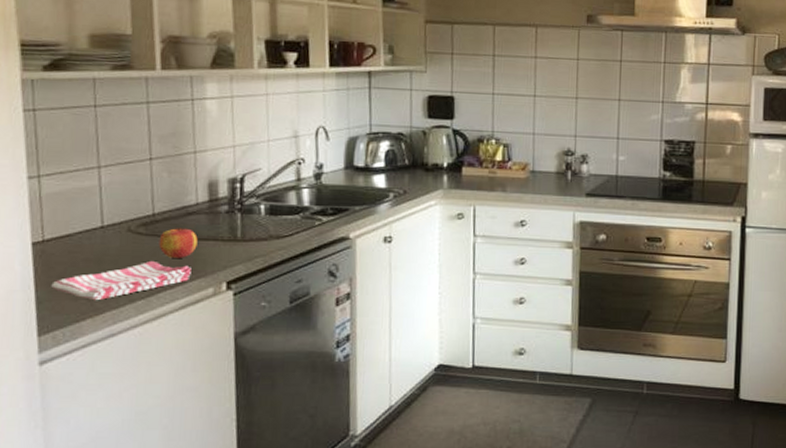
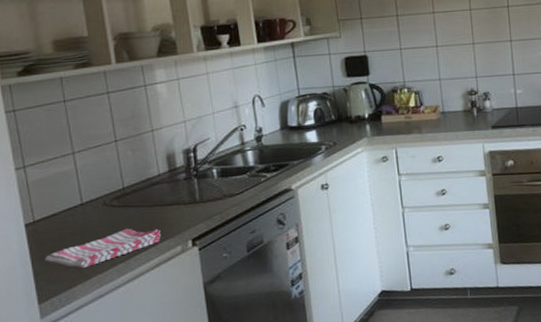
apple: present [158,228,198,258] -> none [130,197,163,224]

